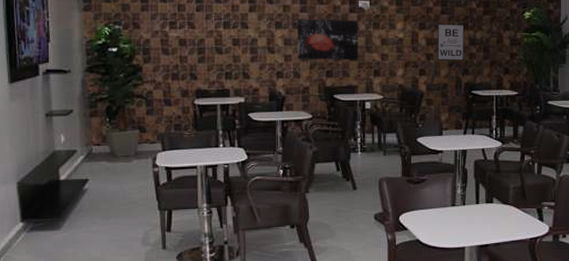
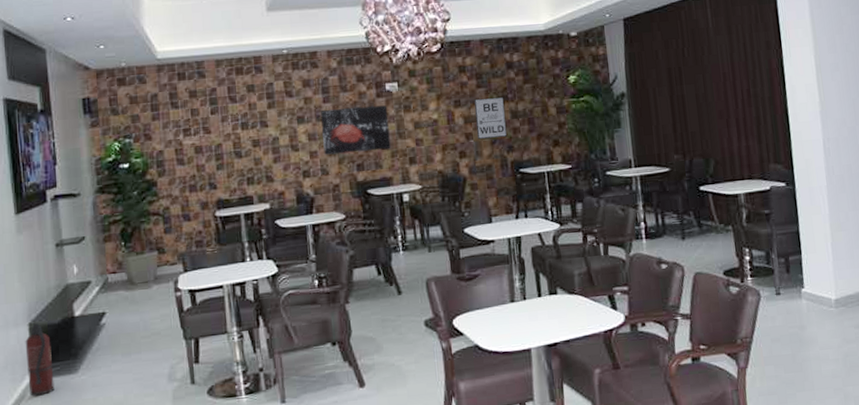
fire extinguisher: none [13,182,38,246] -> present [25,323,54,397]

